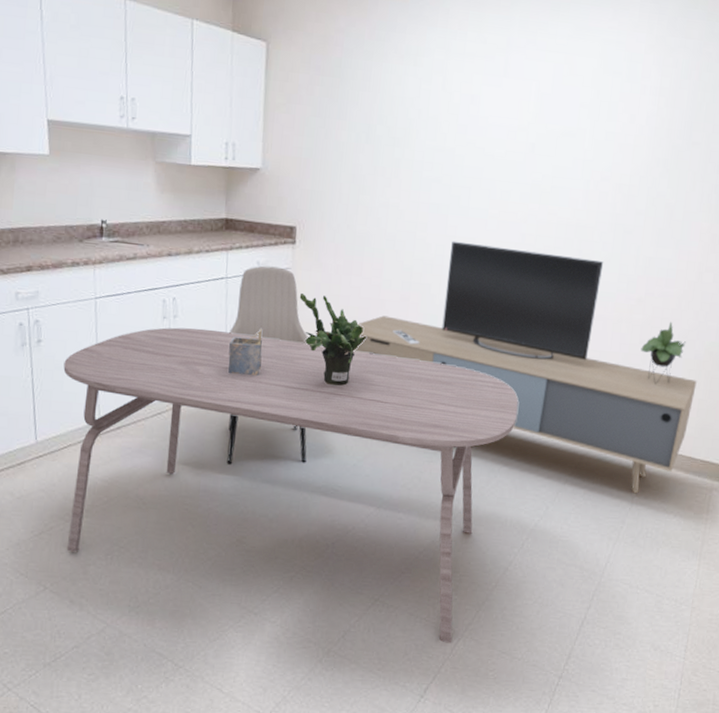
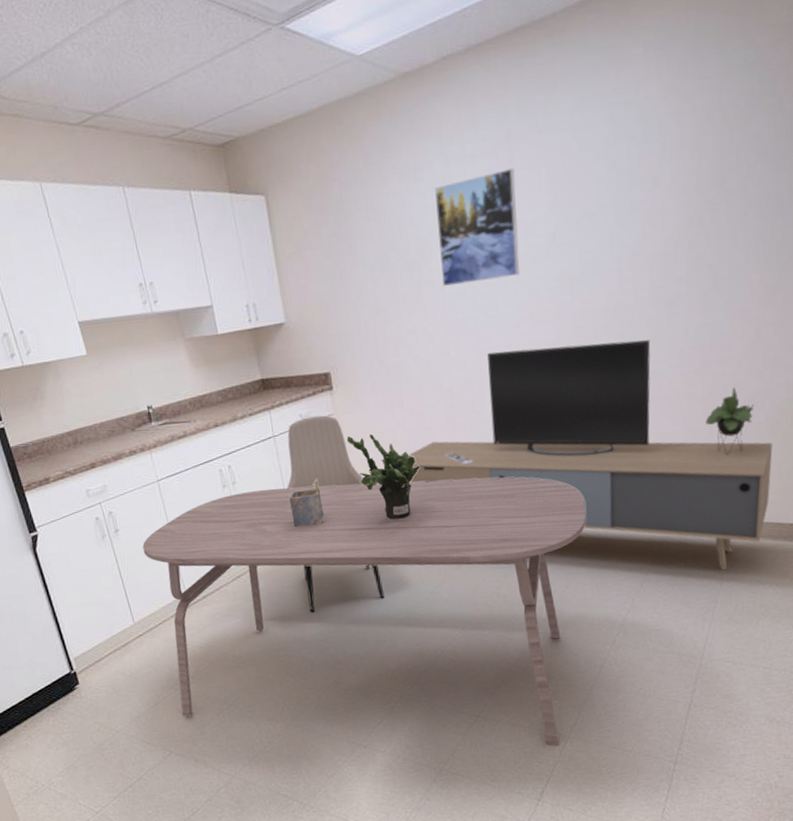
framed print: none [422,73,508,175] -> present [435,168,519,286]

